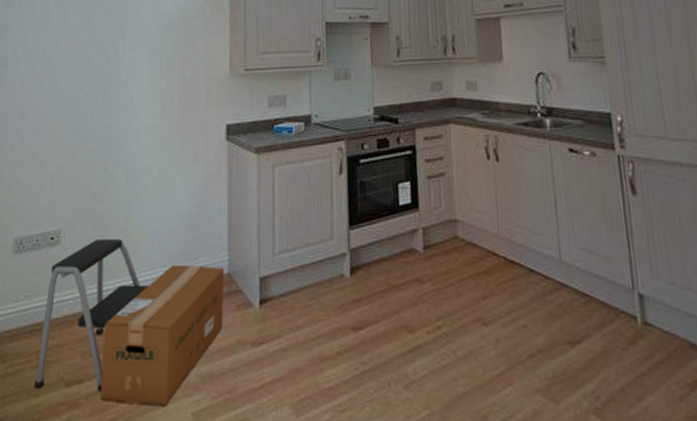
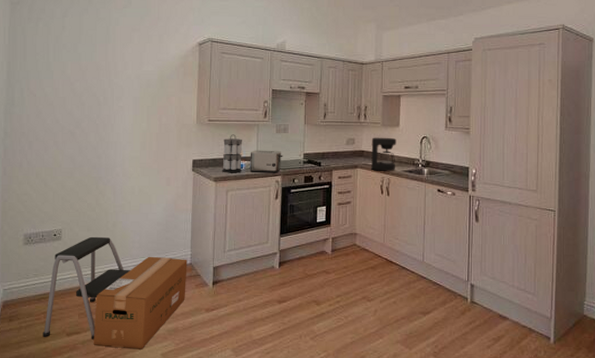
spice rack: none [265,86,292,141] -> present [222,134,242,173]
toaster: none [301,104,346,139] -> present [250,150,283,174]
coffee maker: none [466,76,504,126] -> present [371,137,396,171]

